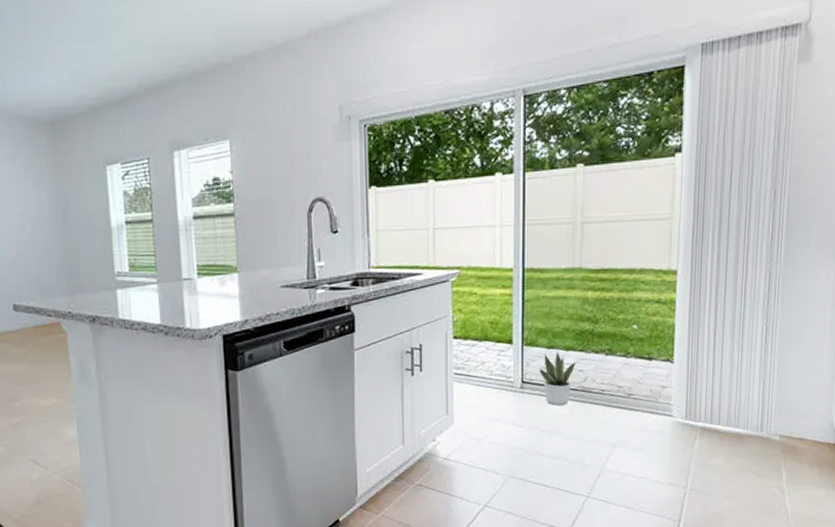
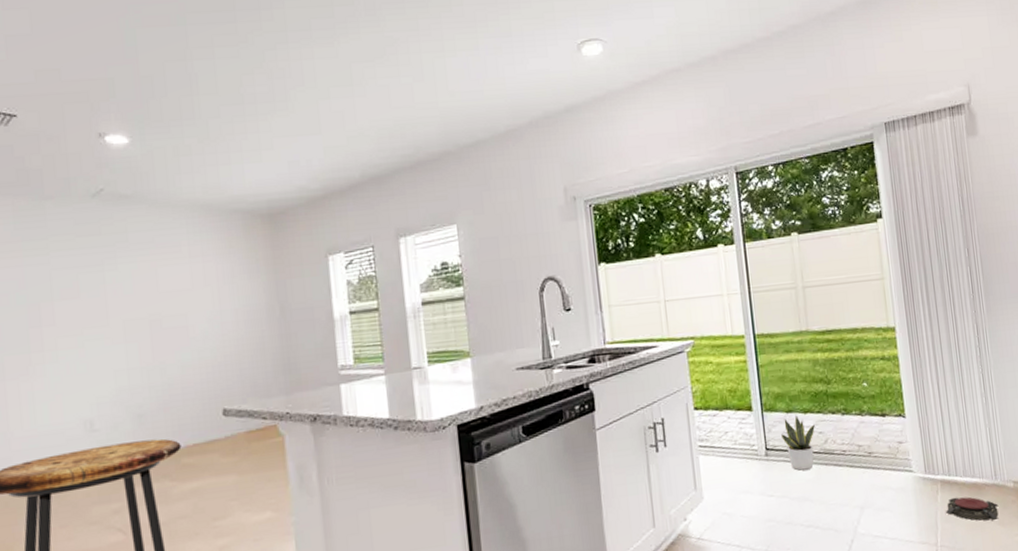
robot vacuum: none [700,445,759,470] -> present [945,496,999,521]

